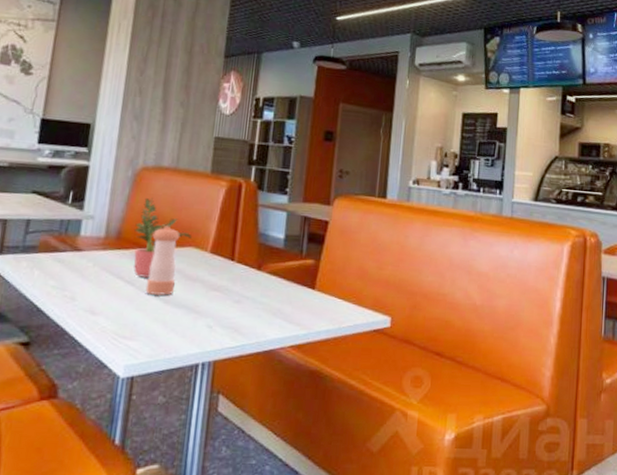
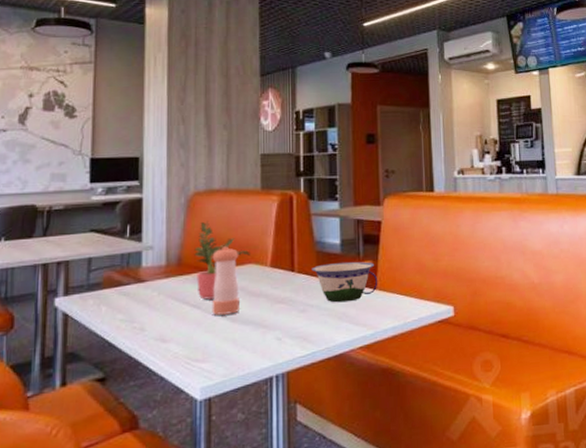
bowl: none [252,257,318,299] -> present [312,261,378,303]

